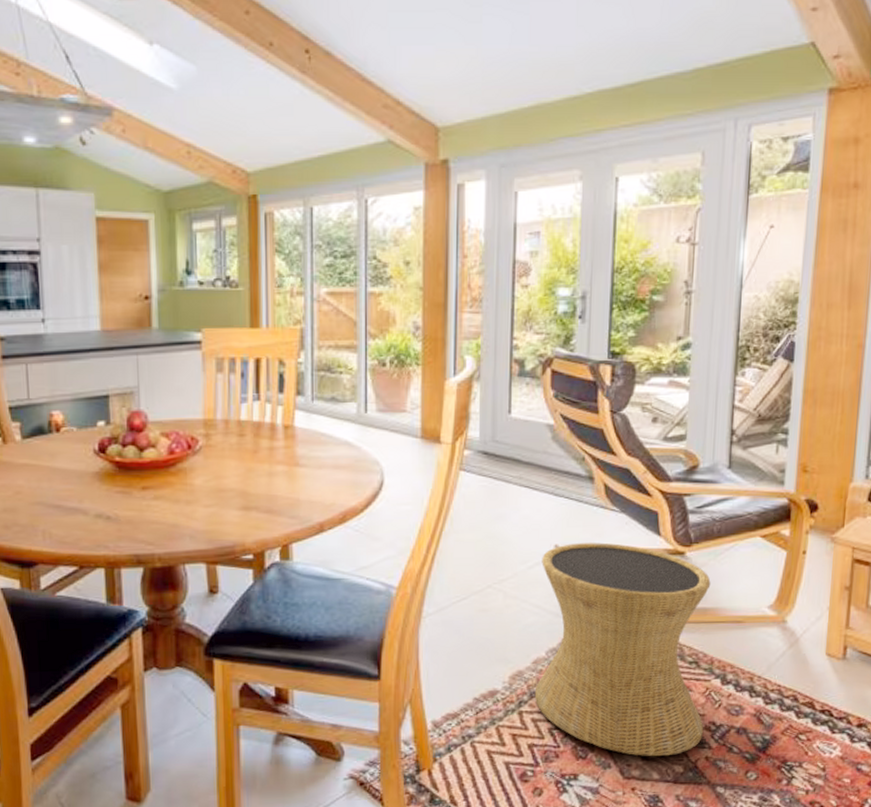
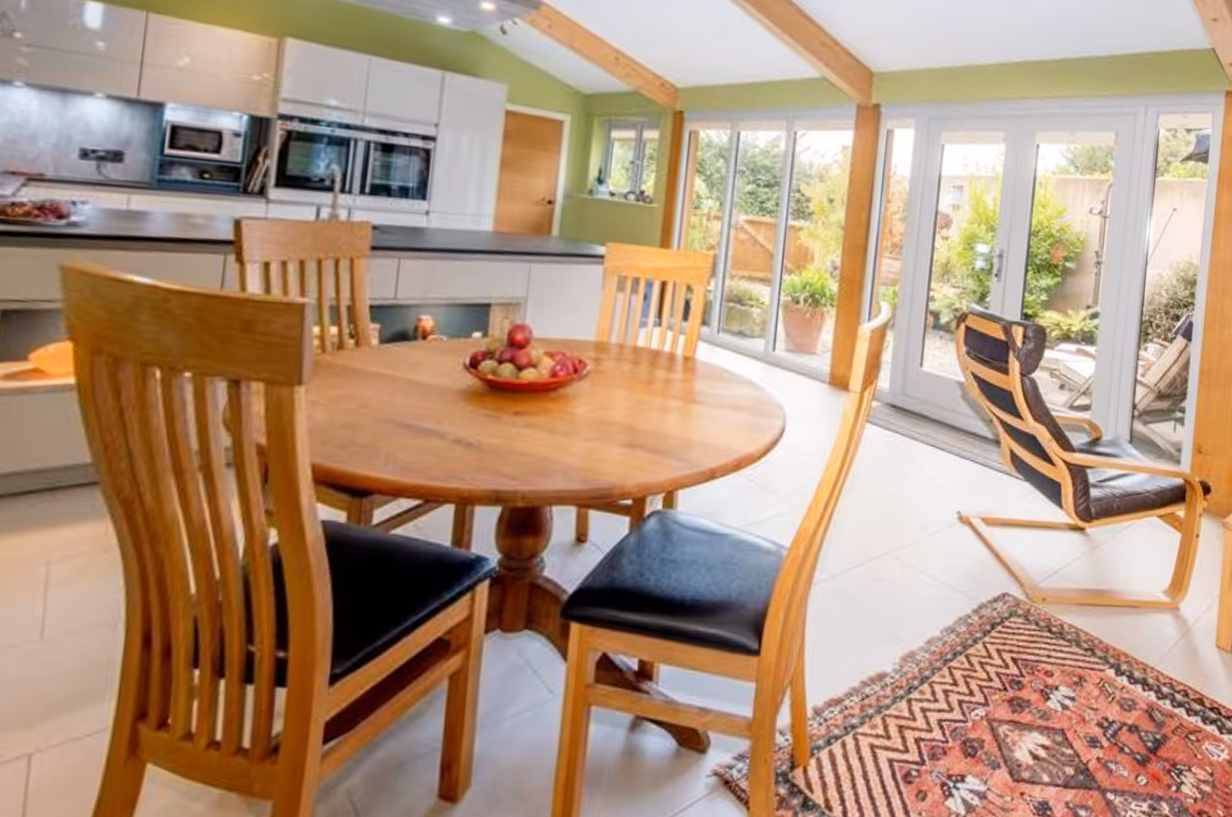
side table: present [534,543,711,757] -> none [925,511,1109,756]

